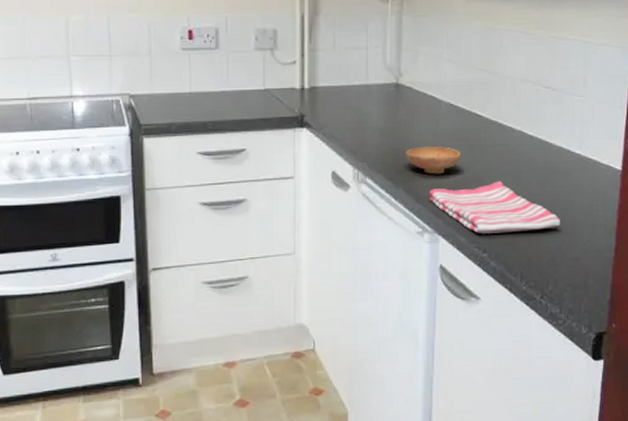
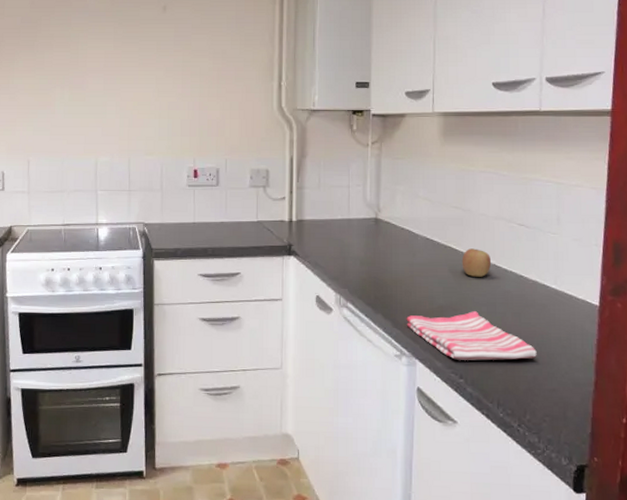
bowl: present [406,146,461,175] -> none [384,276,437,303]
apple: none [487,114,517,145] -> present [461,248,492,277]

